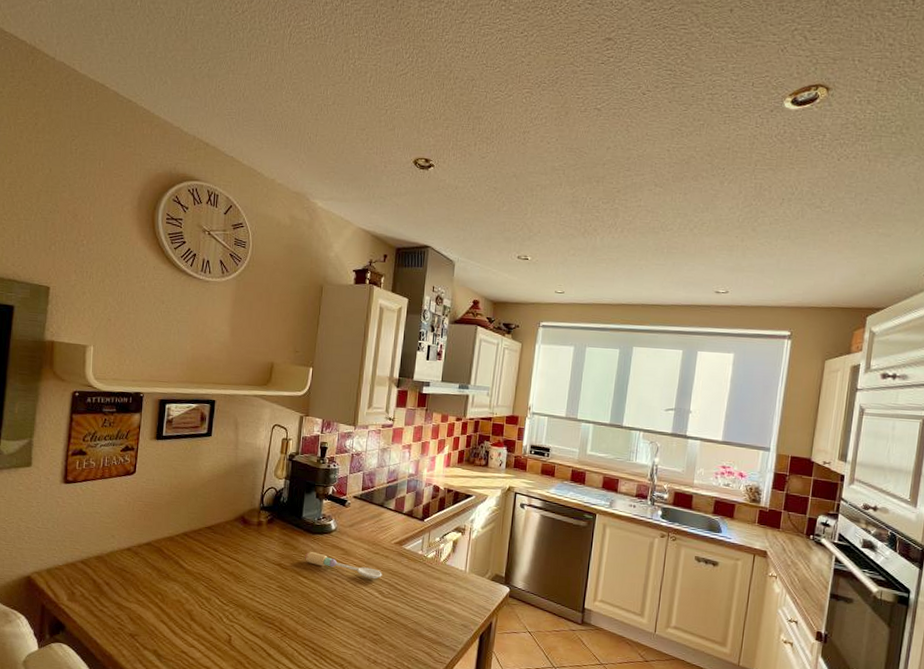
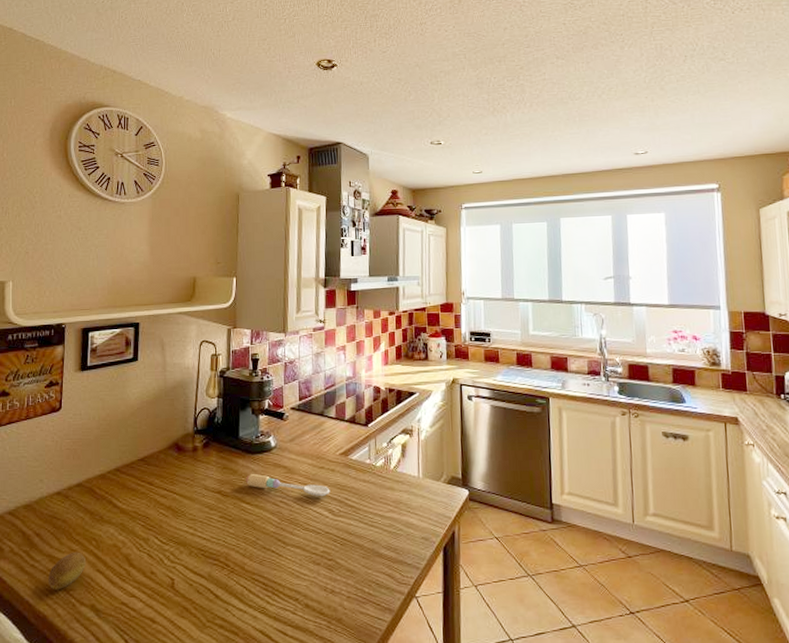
fruit: none [115,602,152,634] -> present [48,552,87,590]

